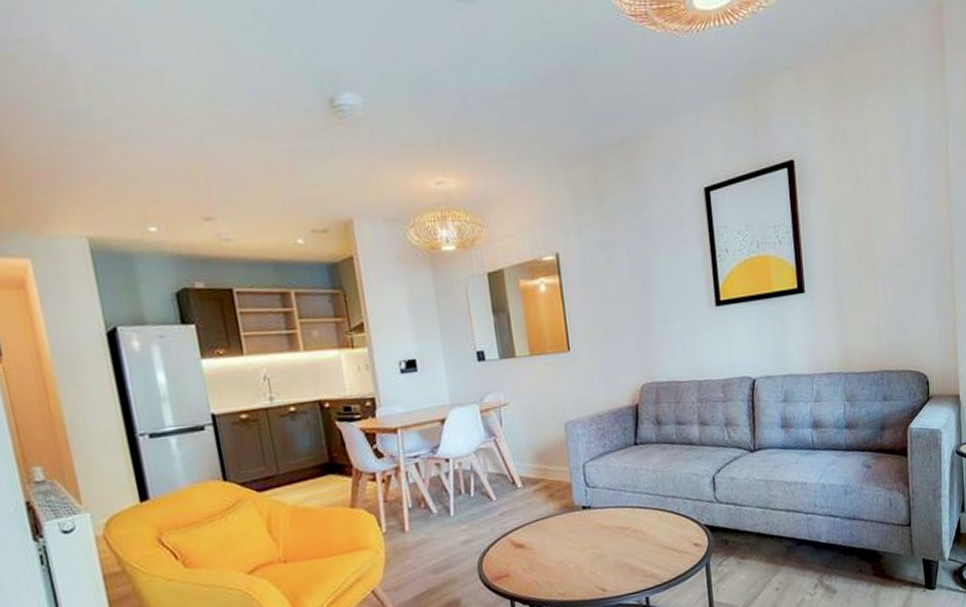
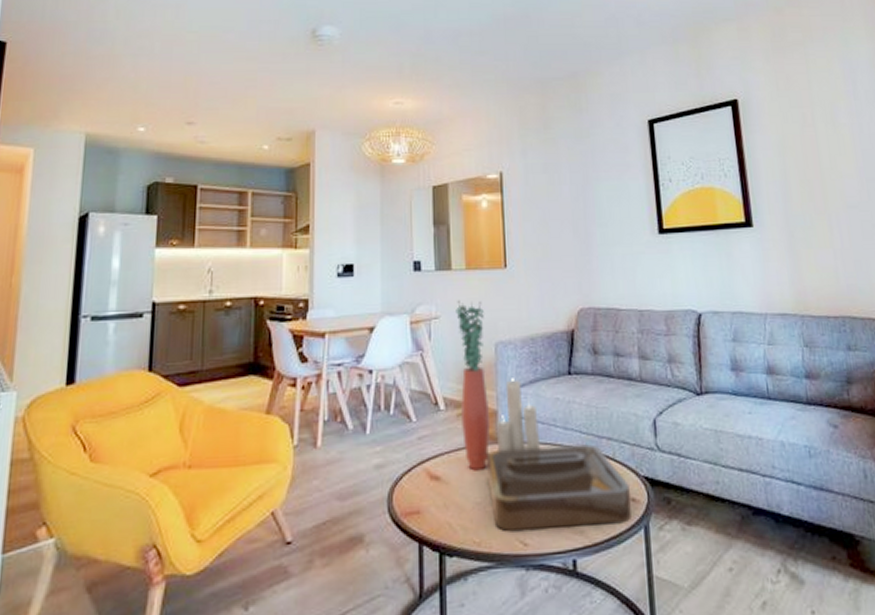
vase: none [523,385,567,536] -> present [456,300,490,471]
decorative tray: none [563,503,695,583] -> present [485,444,632,533]
candle: none [570,453,613,517] -> present [496,378,541,451]

